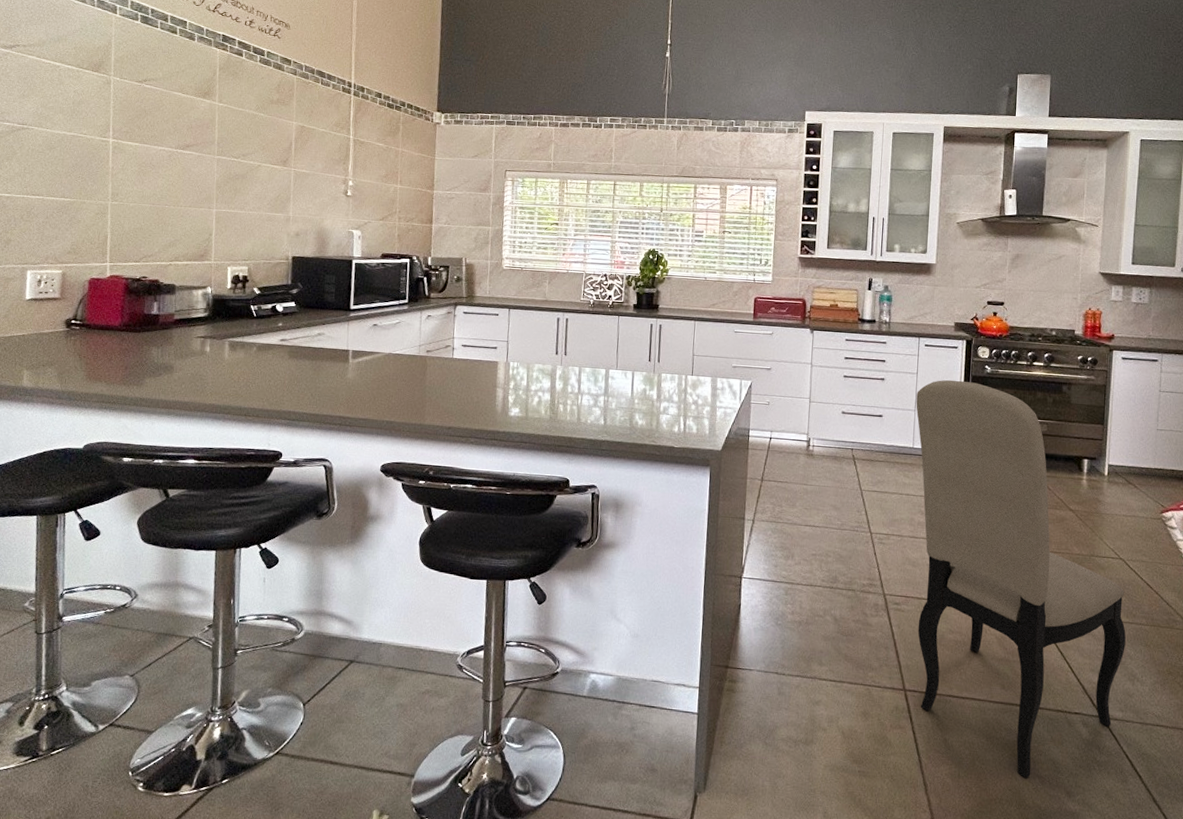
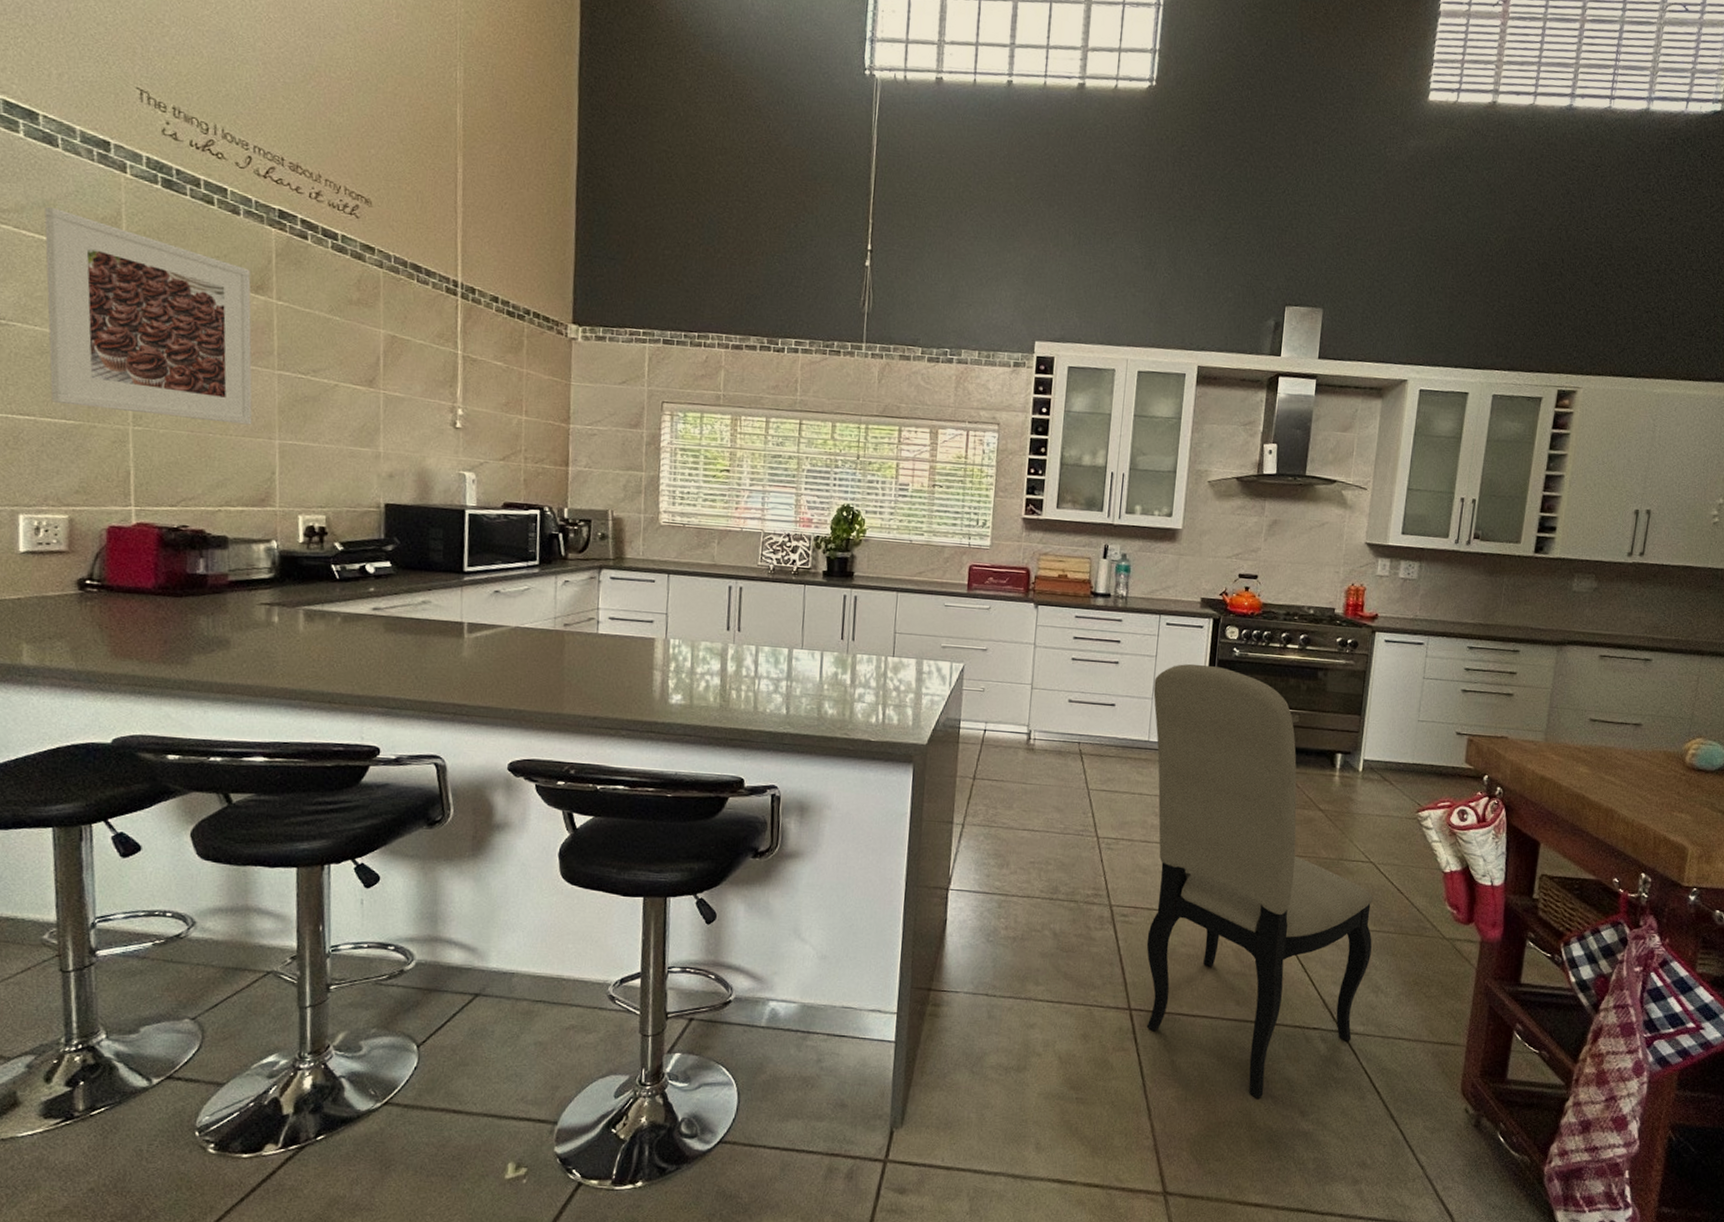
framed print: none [55,41,201,198] -> present [44,206,253,425]

